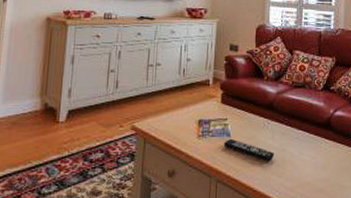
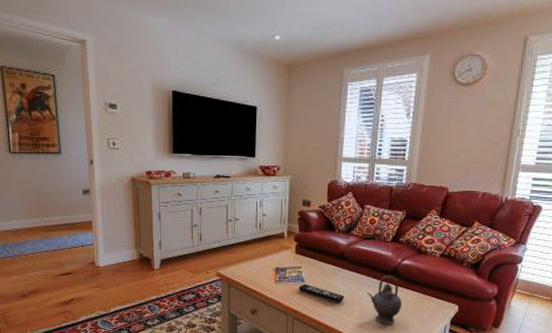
teapot: none [299,128,338,187] -> present [367,275,403,324]

